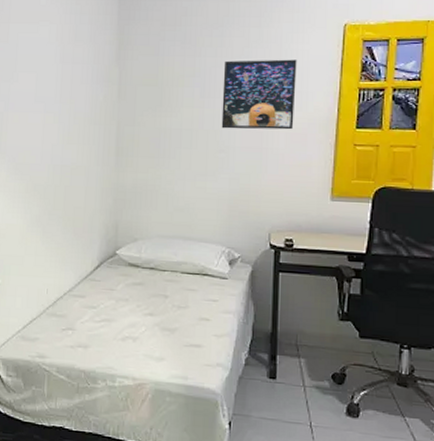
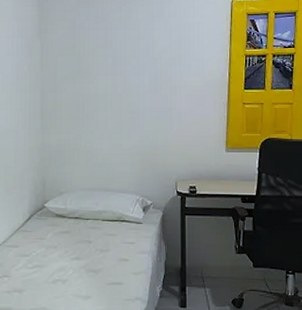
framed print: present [221,59,297,130] -> none [132,31,194,93]

